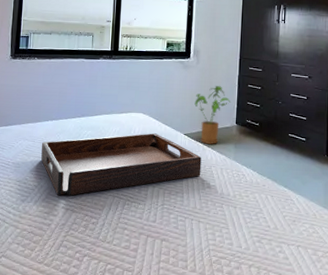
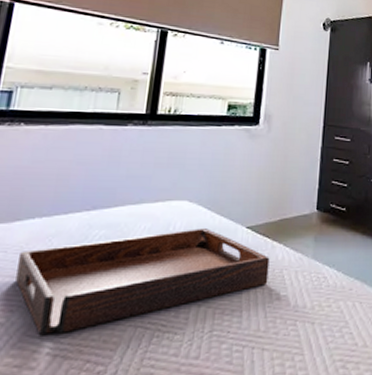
house plant: present [194,86,231,144] -> none [262,161,311,239]

